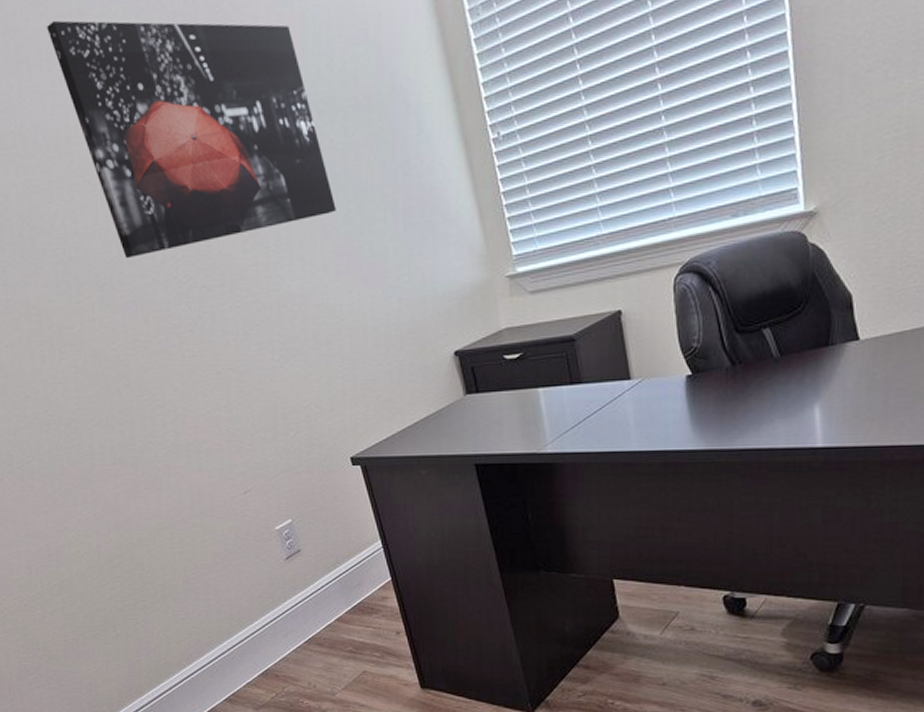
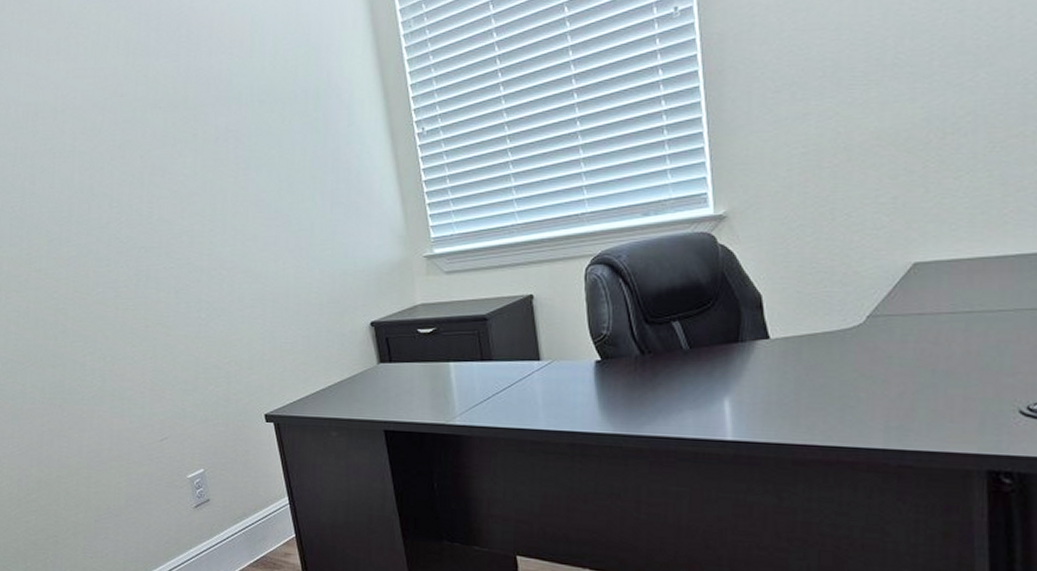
wall art: present [47,20,336,259] -> none [29,14,269,219]

